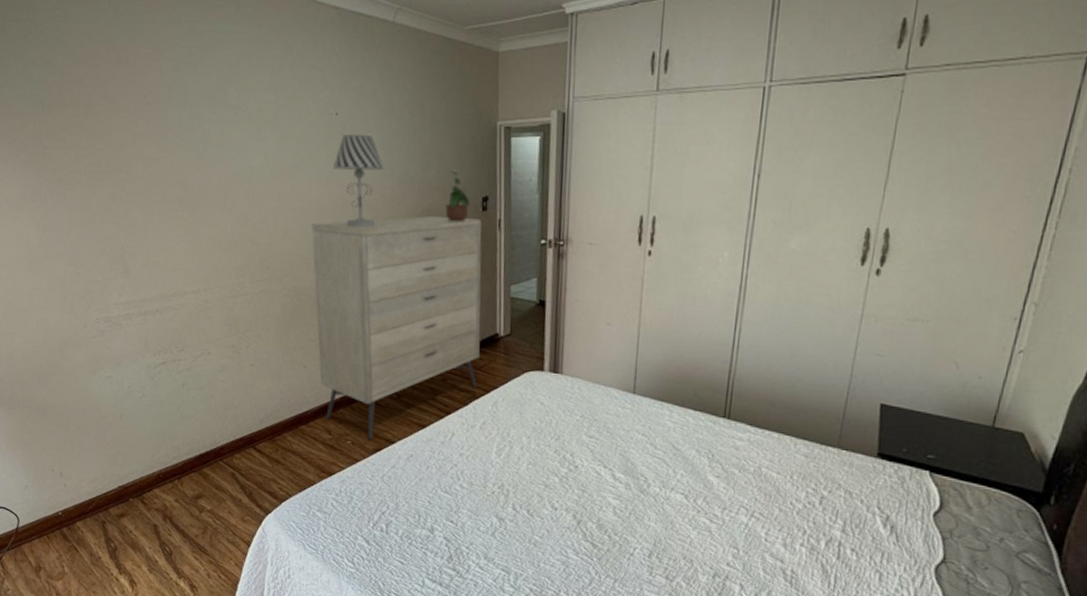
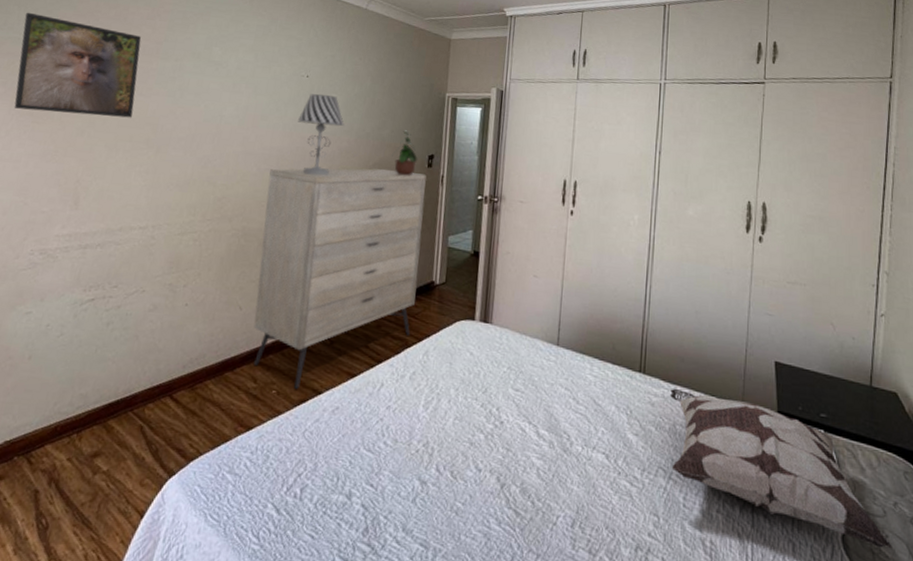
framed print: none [23,64,160,178] -> present [13,12,141,118]
decorative pillow: none [754,433,991,580] -> present [670,389,892,549]

